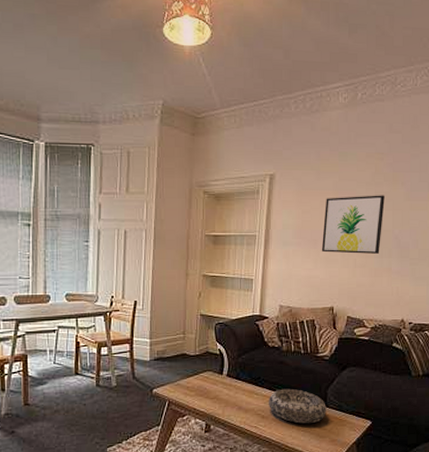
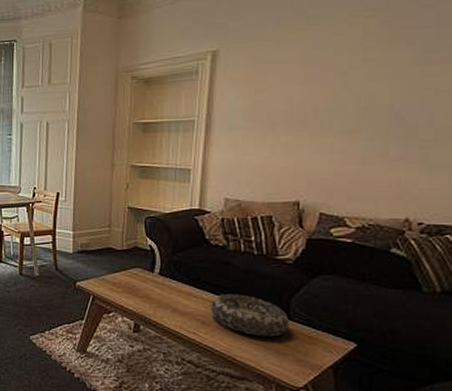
wall art: present [321,195,385,254] -> none [282,61,378,137]

